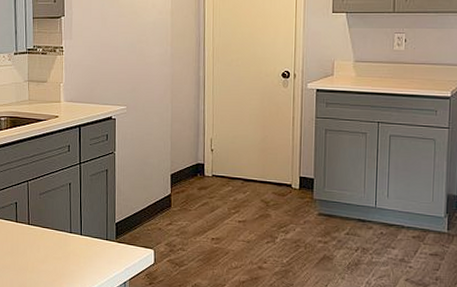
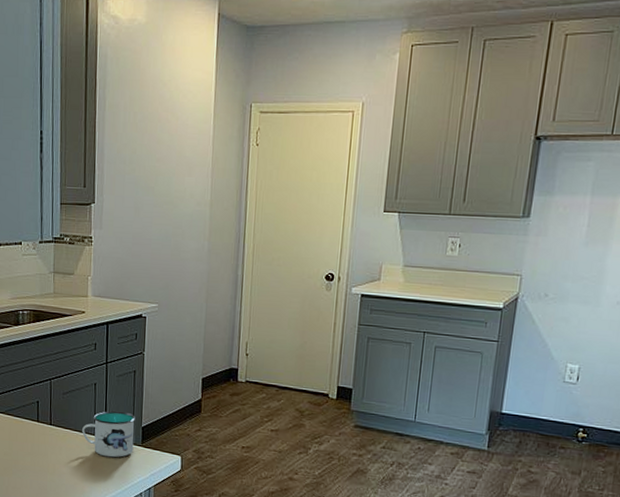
mug: none [59,209,110,254] -> present [82,411,136,458]

